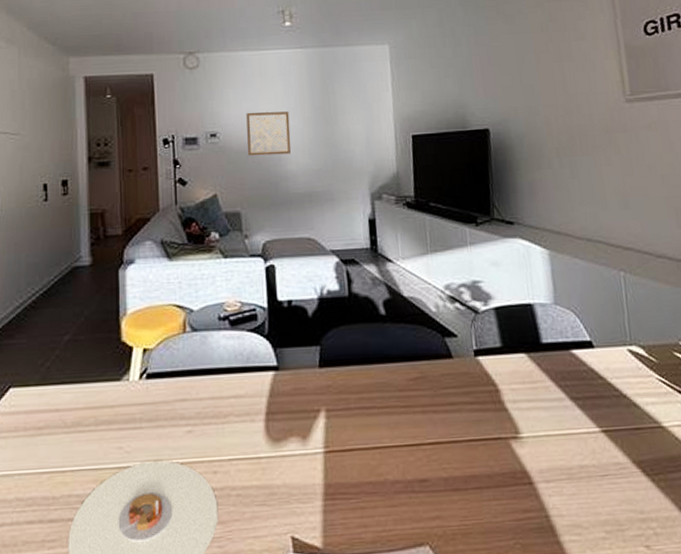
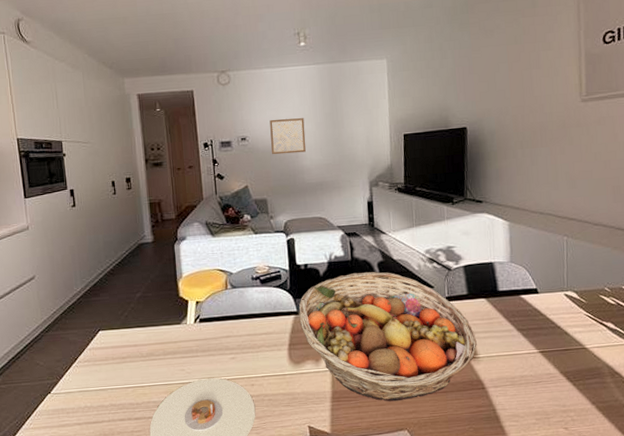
fruit basket: none [280,313,518,502] -> present [299,272,477,402]

